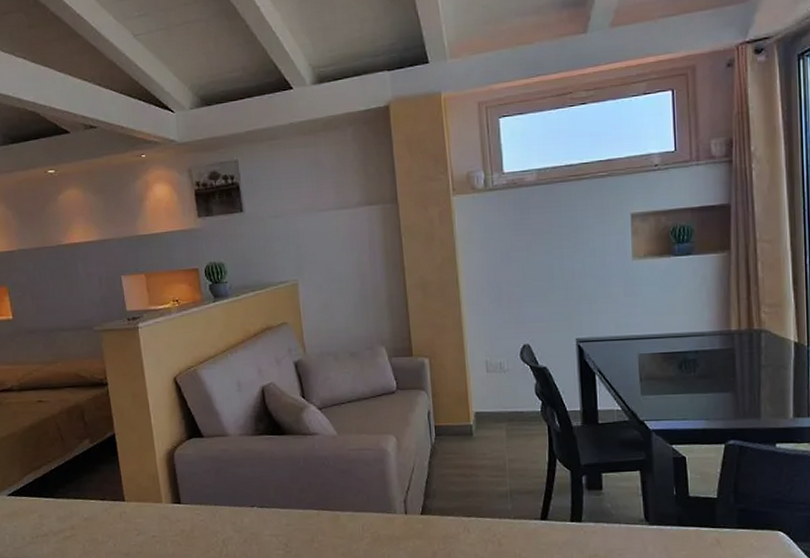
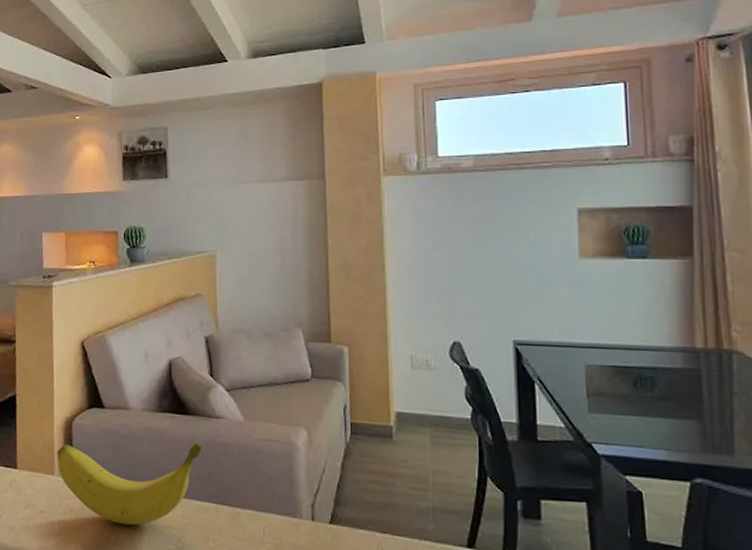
banana: none [162,458,302,538] -> present [57,442,204,525]

